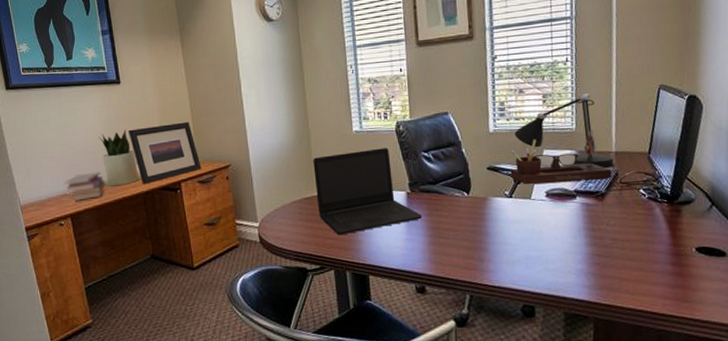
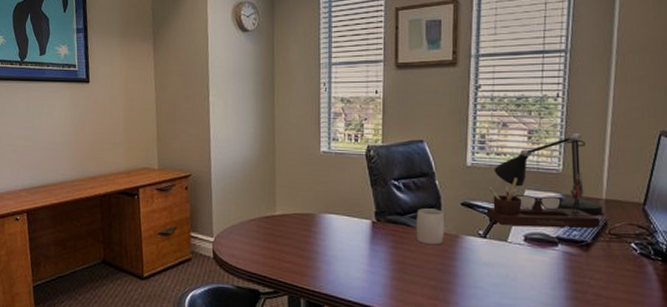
books: present [63,172,106,201] -> none [23,169,65,197]
planter: present [99,130,142,187] -> none [63,129,101,186]
picture frame: present [127,122,201,185] -> none [91,127,161,187]
laptop: present [313,148,422,236] -> none [276,172,386,260]
mug: none [447,175,475,209] -> present [416,208,445,246]

